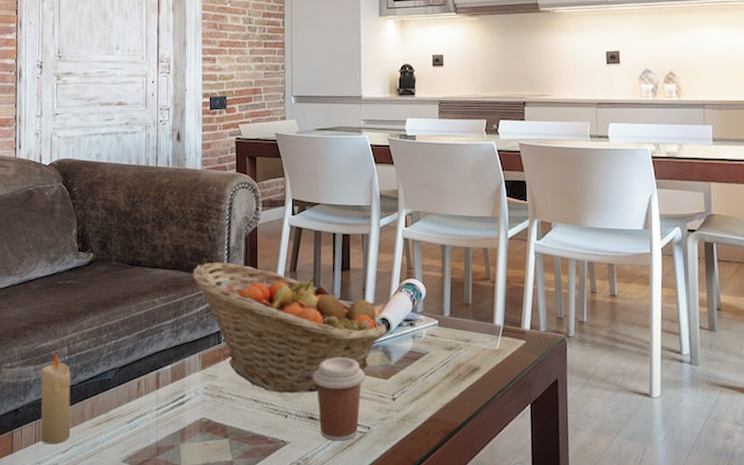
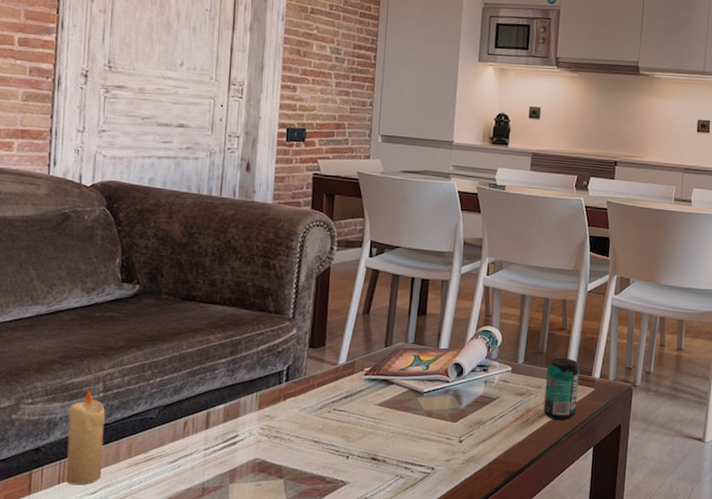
fruit basket: present [192,263,388,393] -> none [254,301,460,435]
coffee cup: present [313,357,365,441] -> none [379,400,433,481]
beverage can: none [474,309,509,376] -> present [543,357,580,421]

